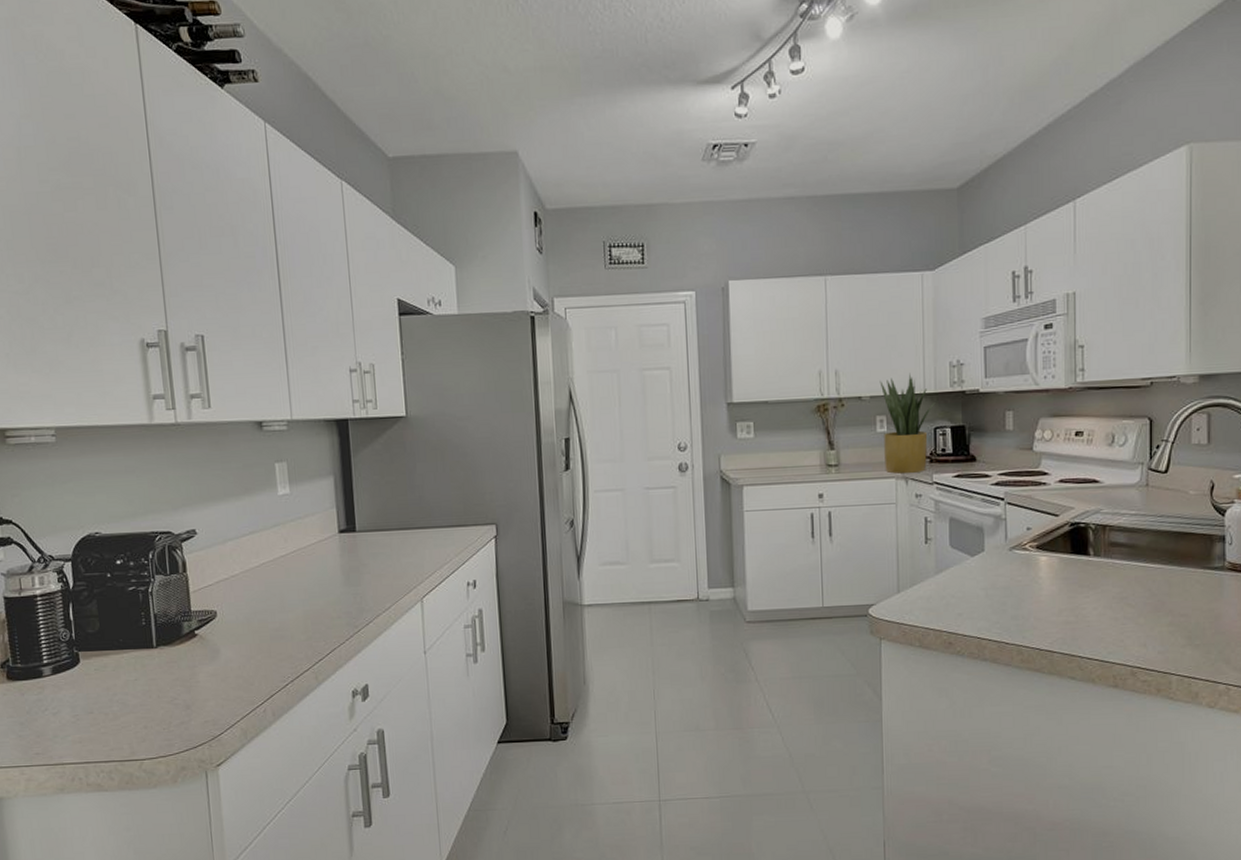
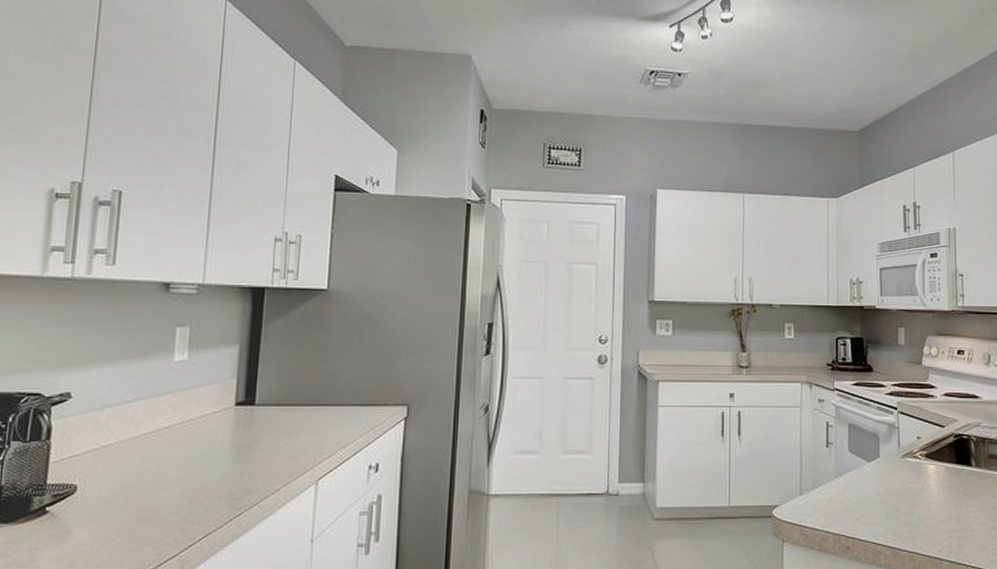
planter: present [879,372,936,474] -> none [789,286,838,380]

